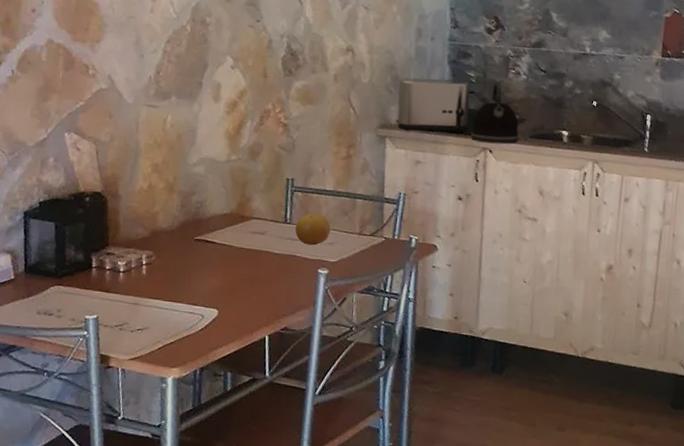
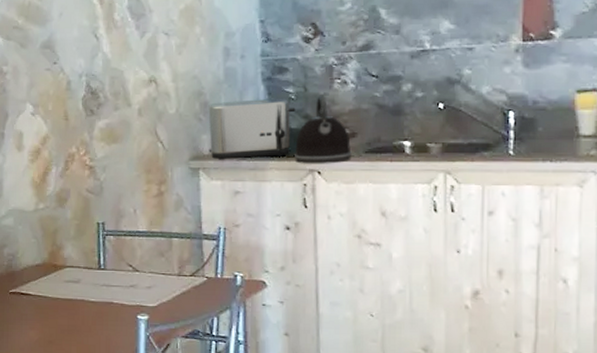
fruit: present [295,213,331,246] -> none [109,257,147,291]

